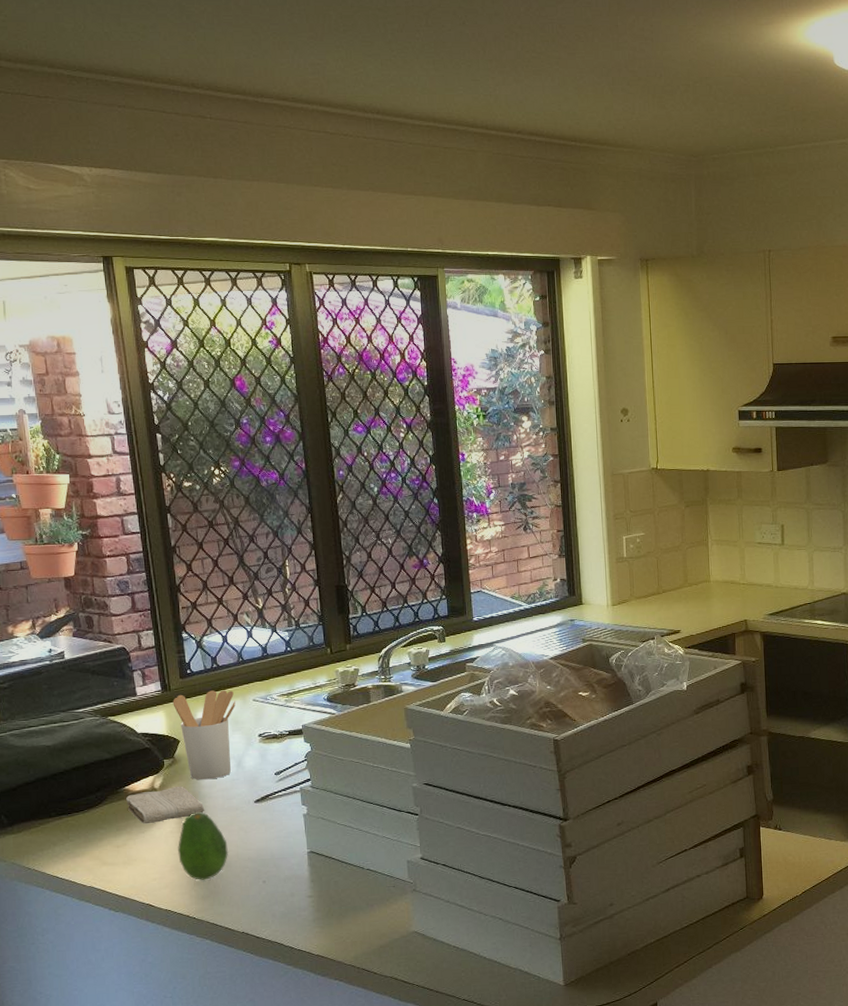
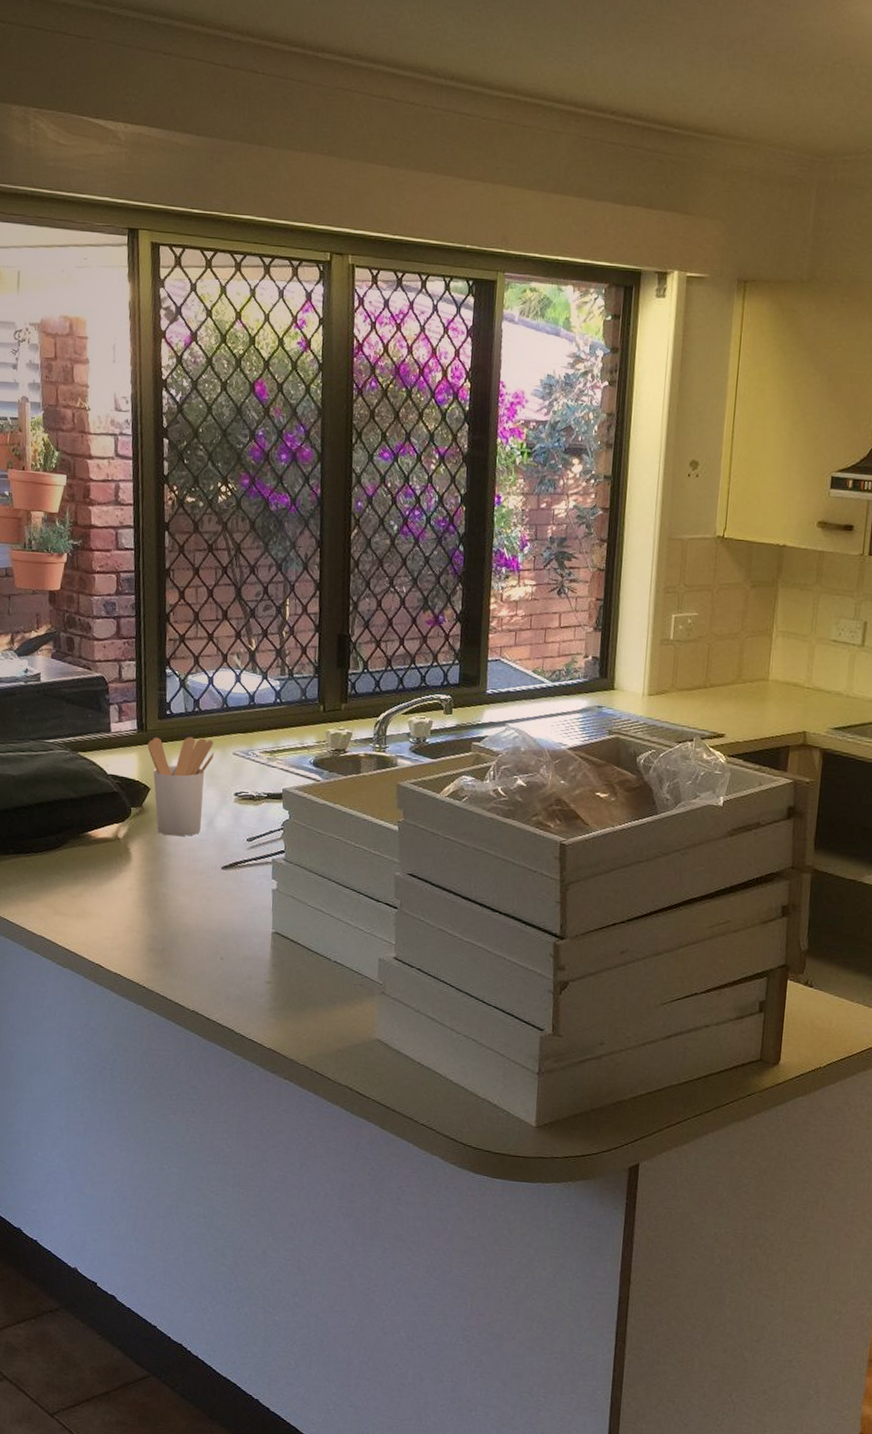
washcloth: present [126,786,205,824] -> none [87,839,168,877]
fruit: present [178,812,229,880] -> none [135,871,189,947]

